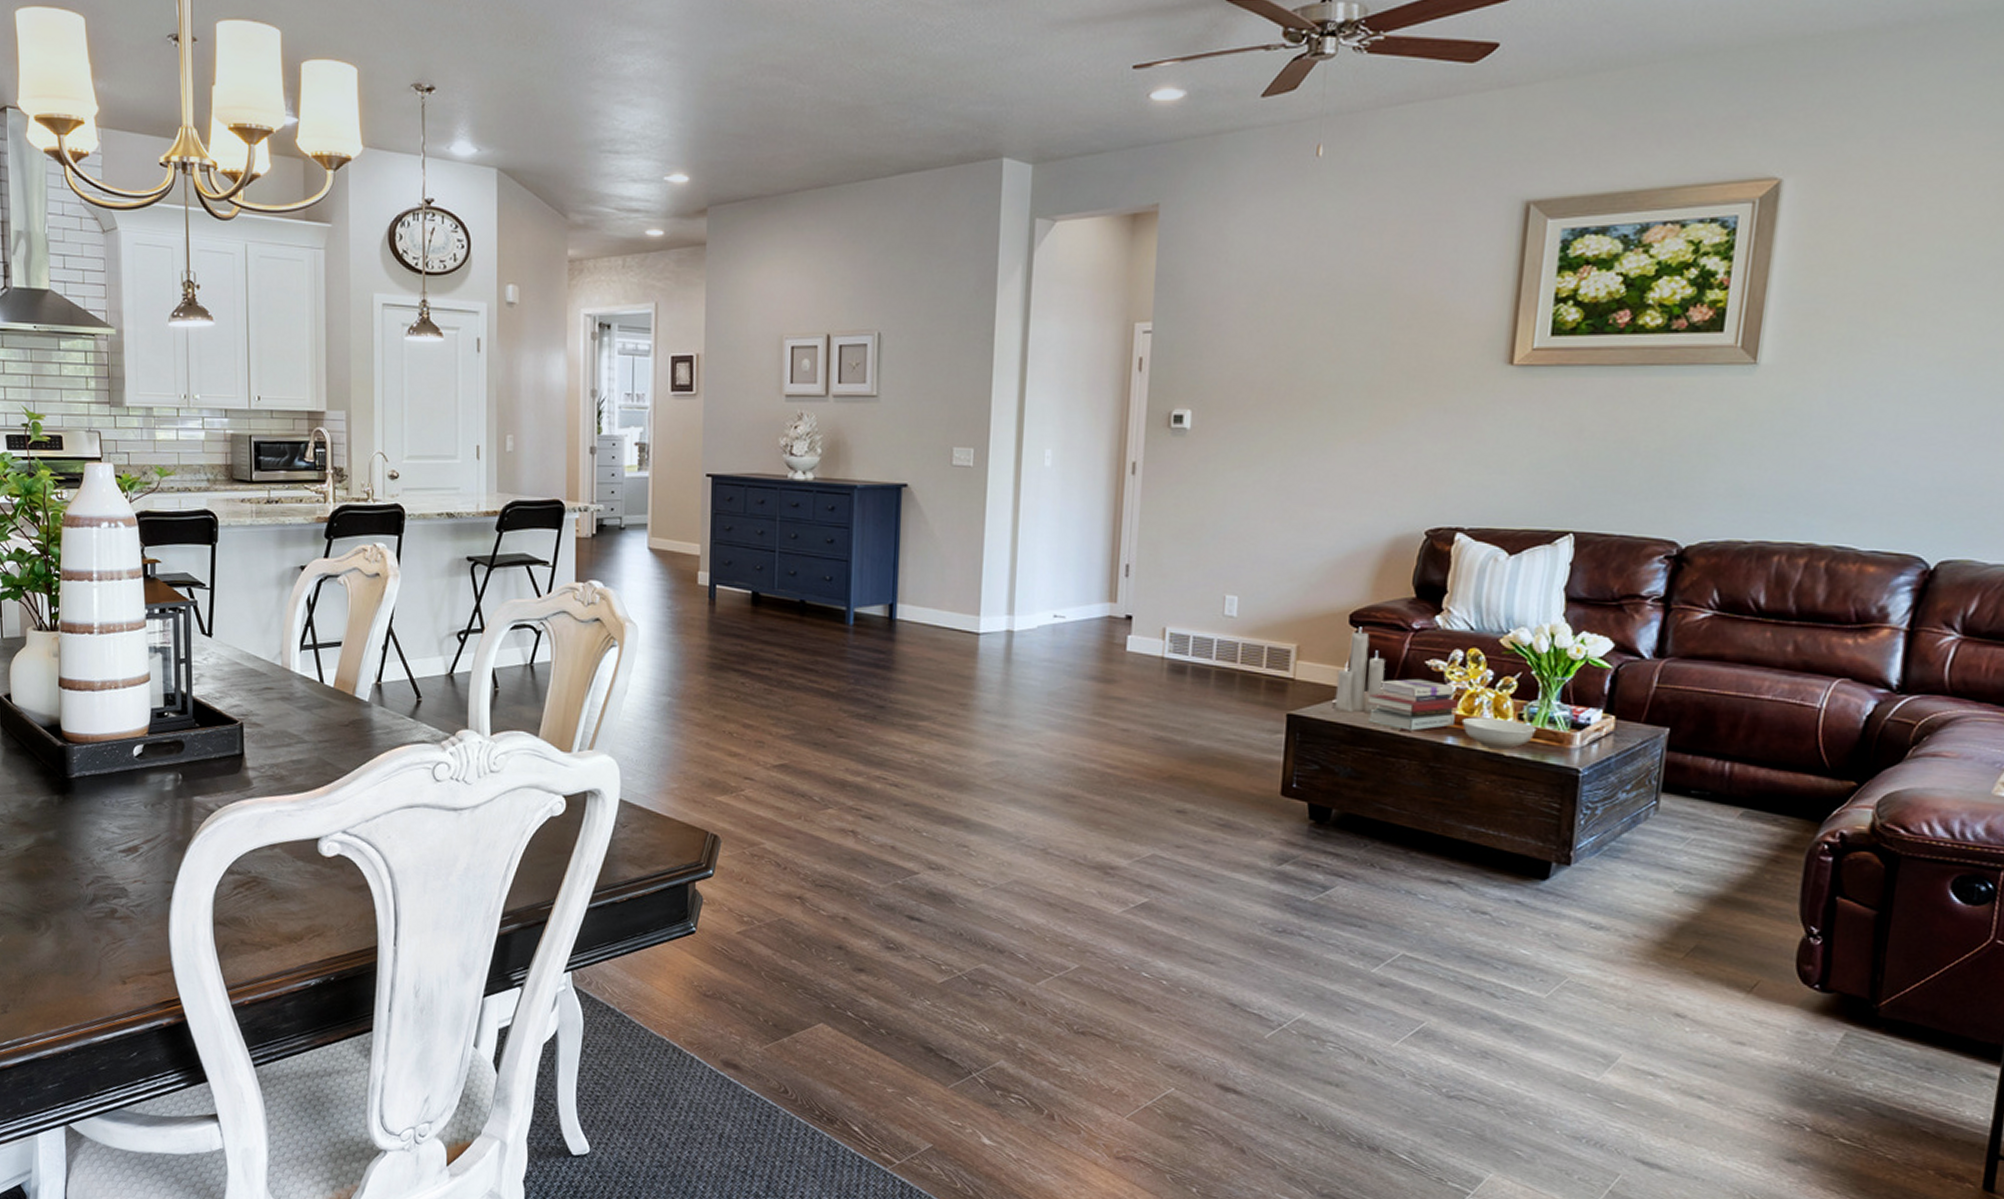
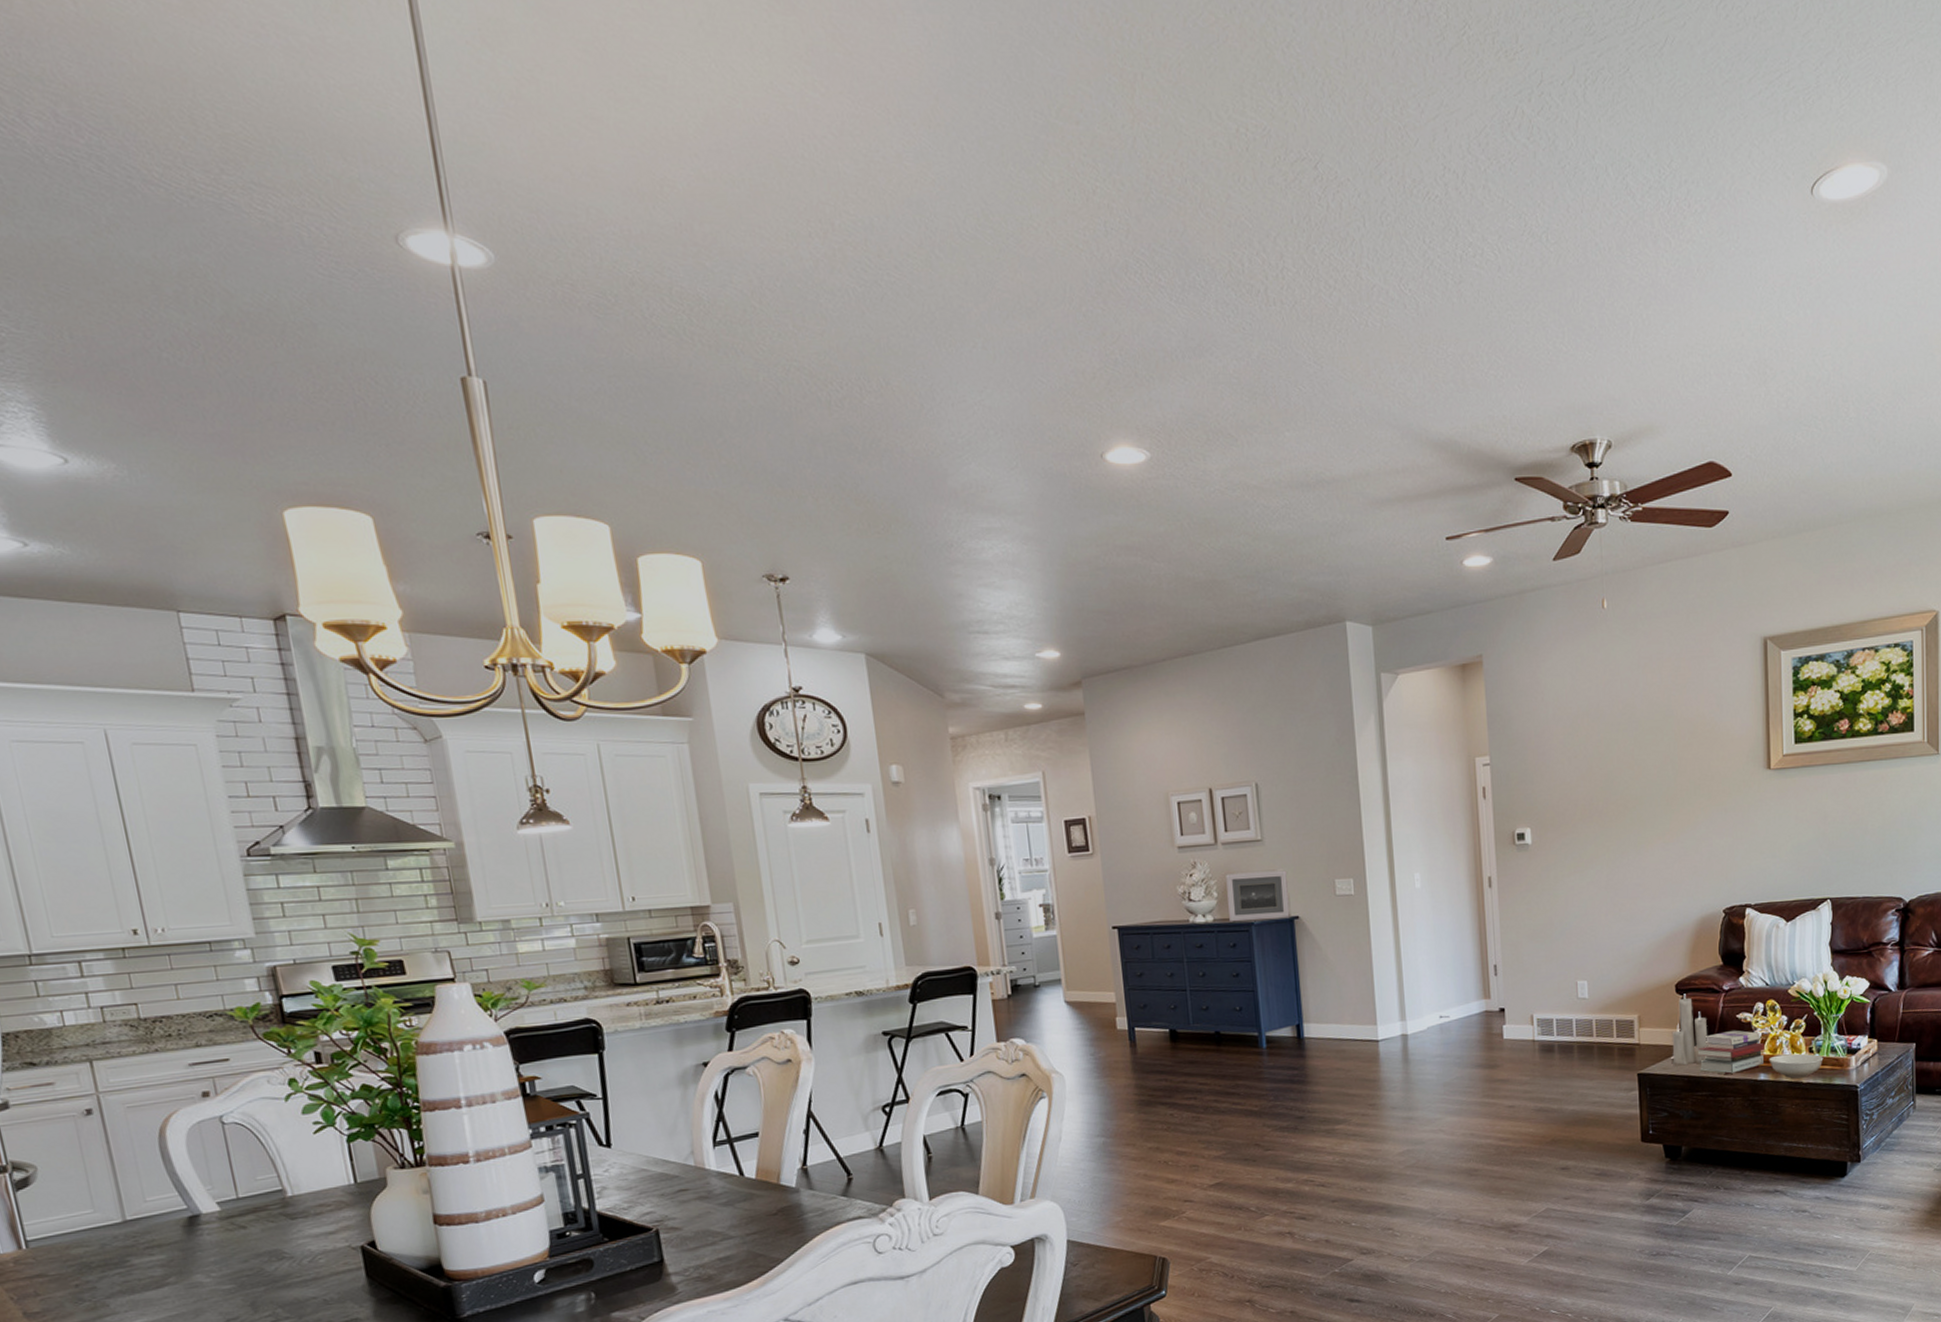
picture frame: none [831,429,900,486] -> present [1226,870,1290,923]

